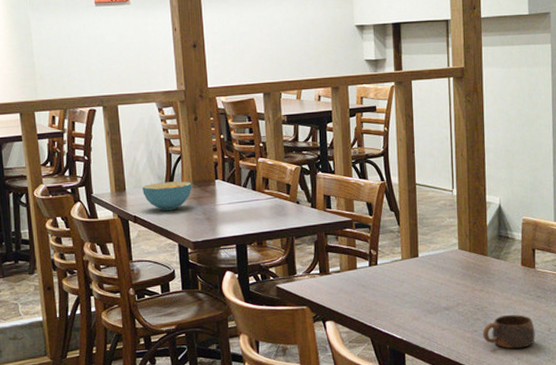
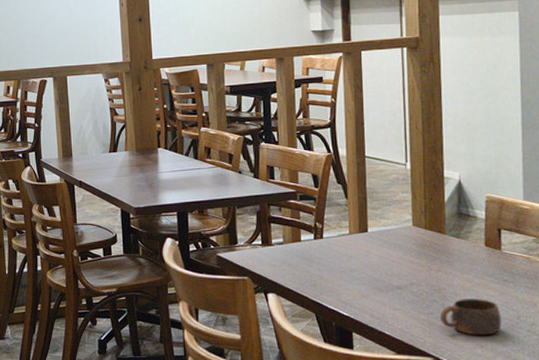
cereal bowl: present [142,181,192,210] -> none [88,149,135,176]

